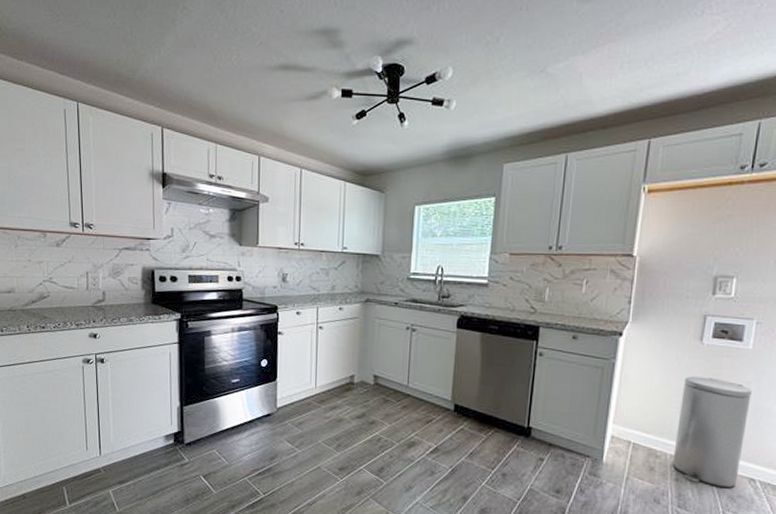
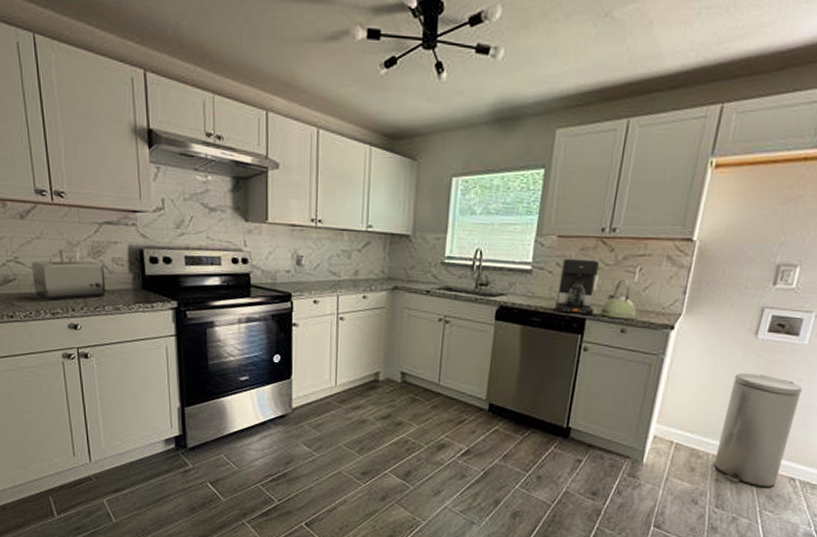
toaster: none [63,280,122,314] -> present [31,260,106,301]
coffee maker: none [511,273,550,324] -> present [555,258,600,316]
kettle: none [552,291,587,328] -> present [599,279,637,320]

